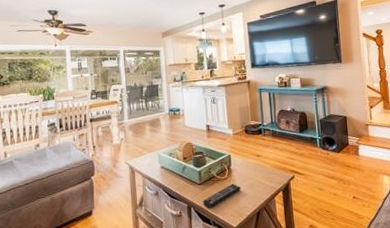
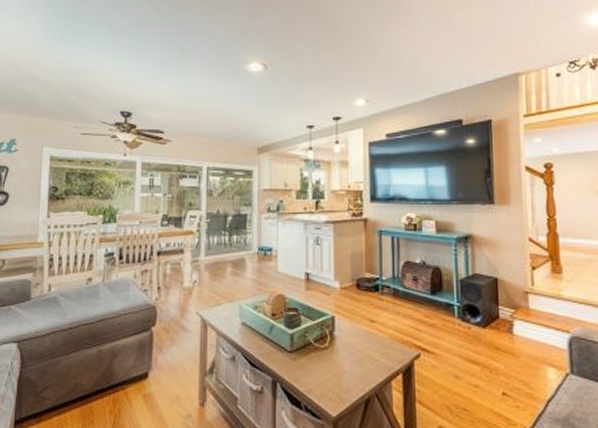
remote control: present [203,184,241,208] -> none [293,356,346,386]

